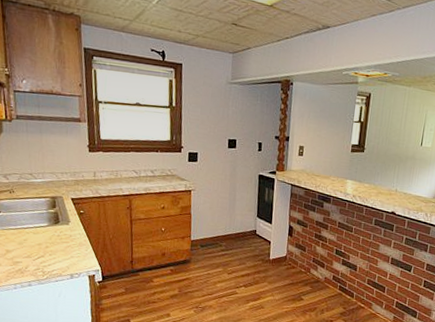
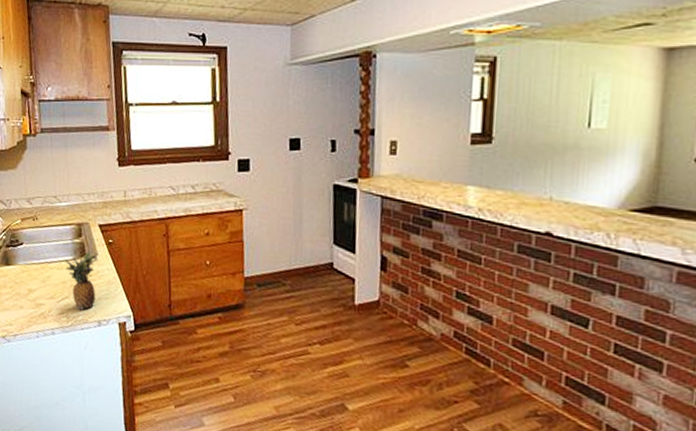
fruit: none [41,218,71,266] -> present [65,249,99,310]

